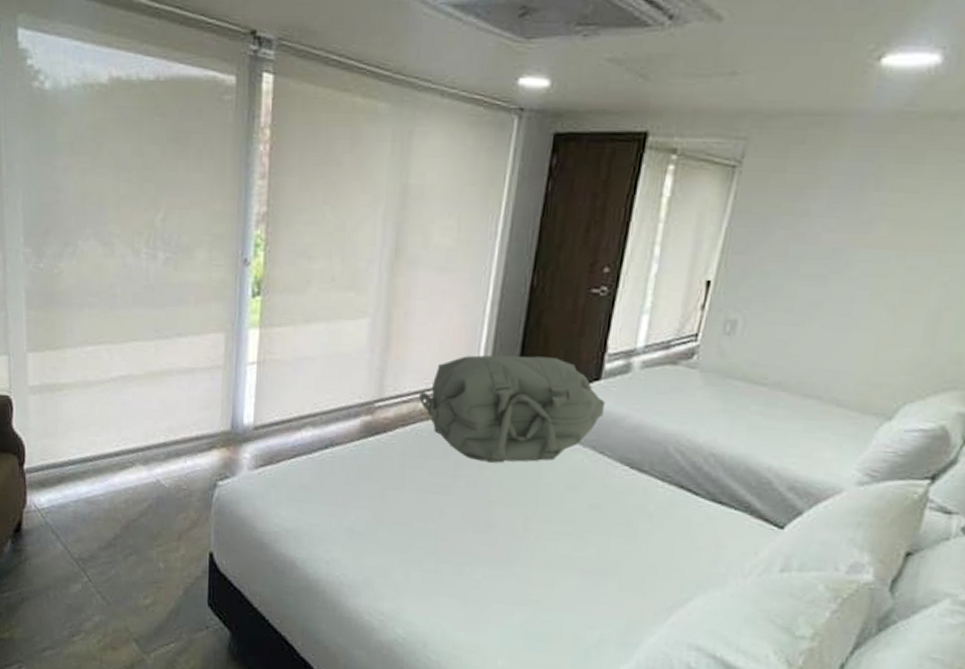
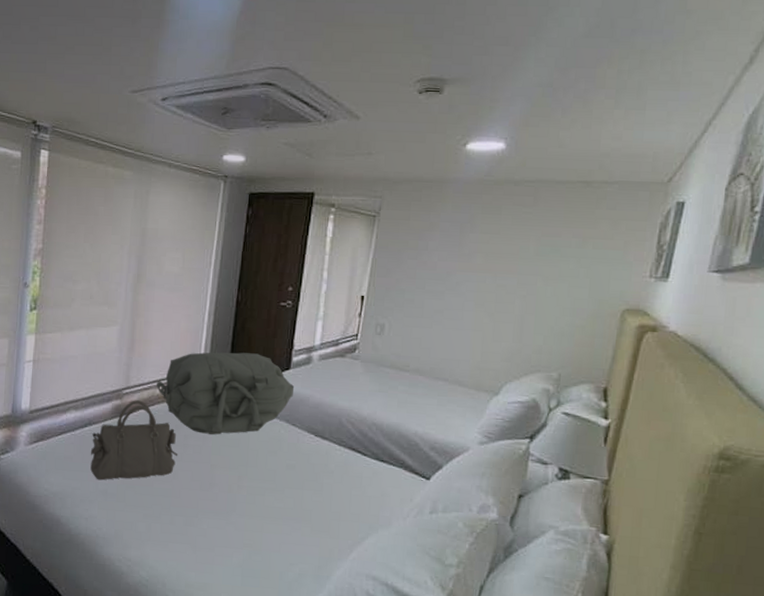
shoulder bag: none [332,416,447,516] -> present [90,400,178,481]

